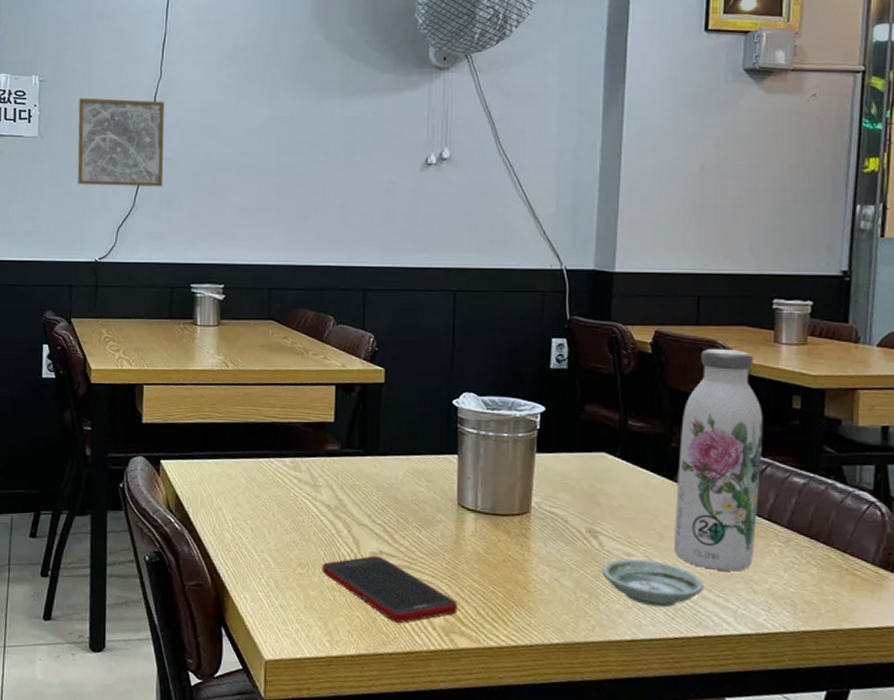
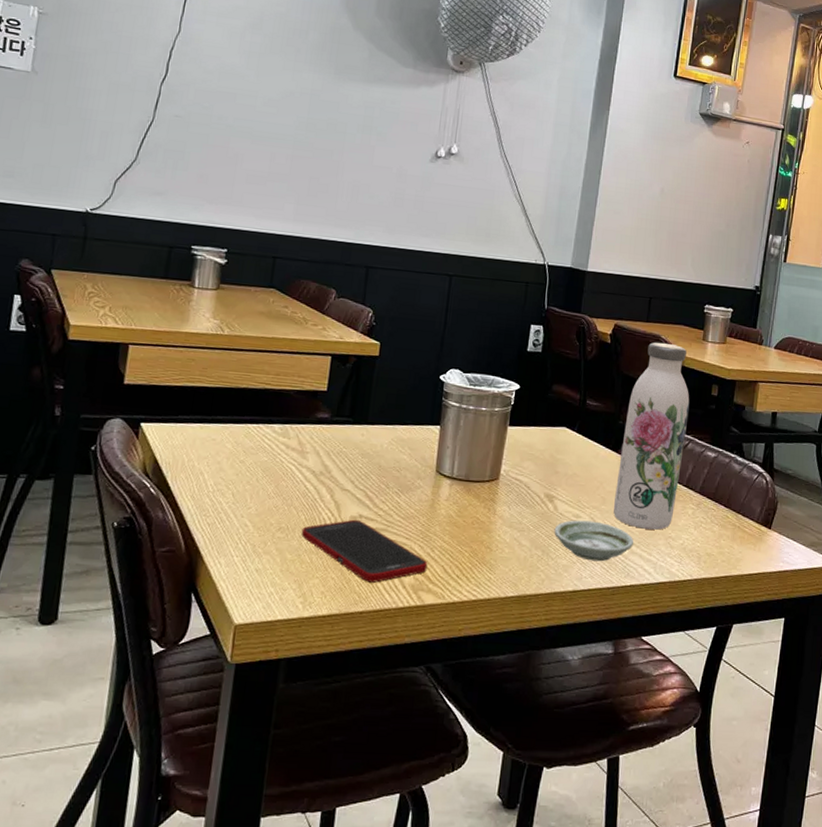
wall art: present [77,98,165,187] -> none [73,39,181,144]

